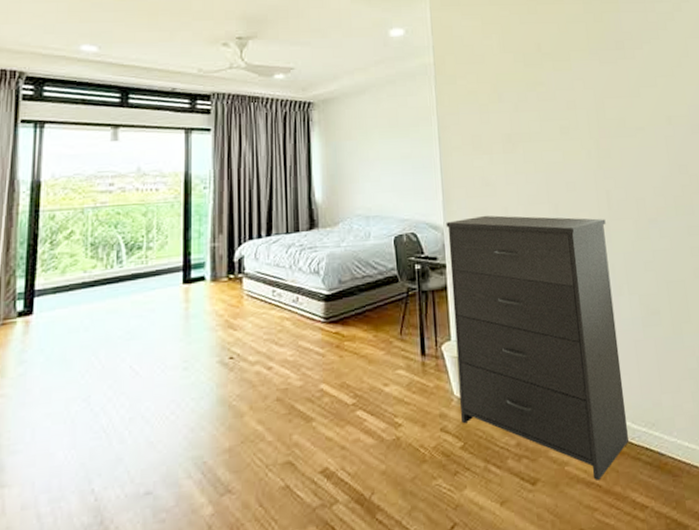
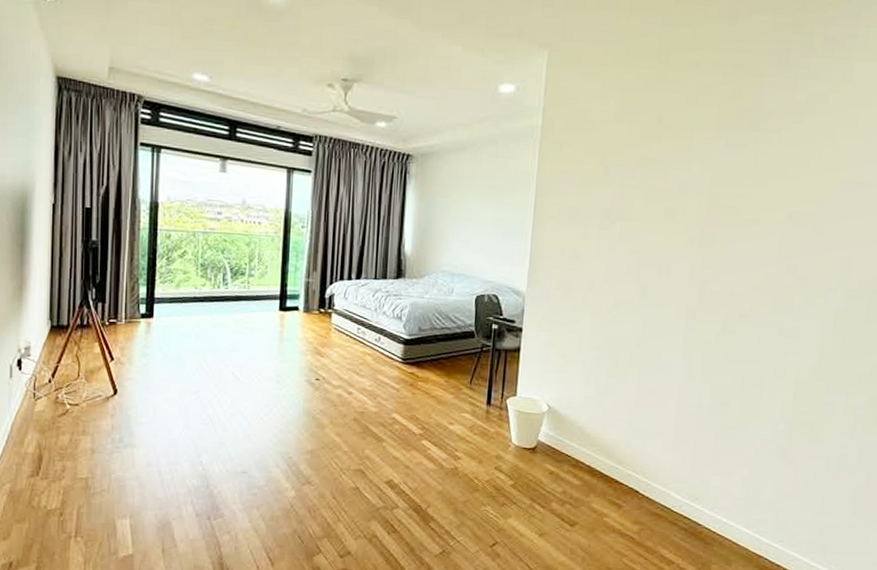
dresser: present [446,215,628,480] -> none [516,287,694,534]

